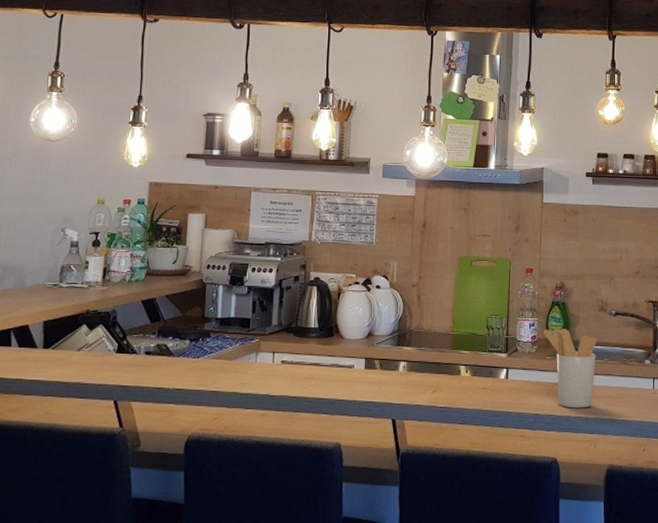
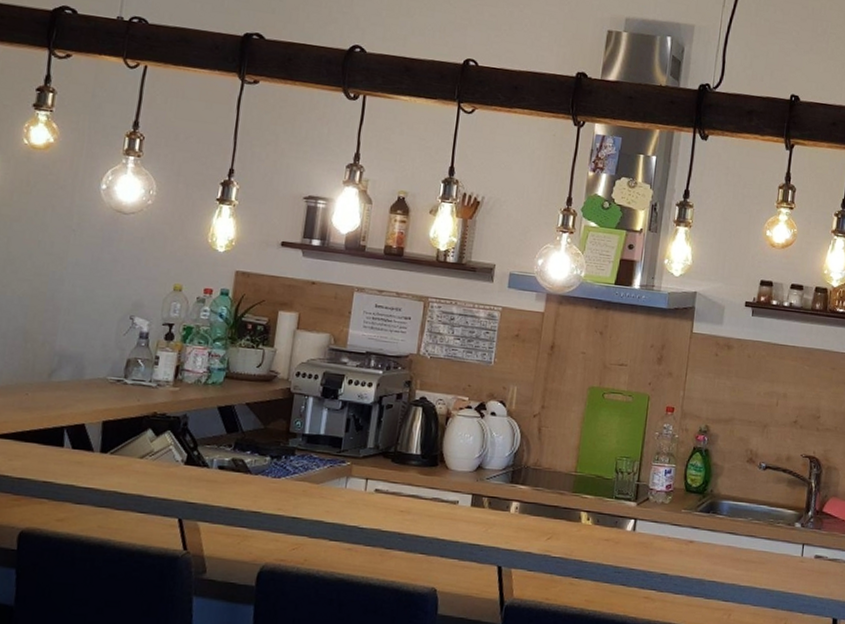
utensil holder: present [544,329,596,408] -> none [680,478,741,572]

